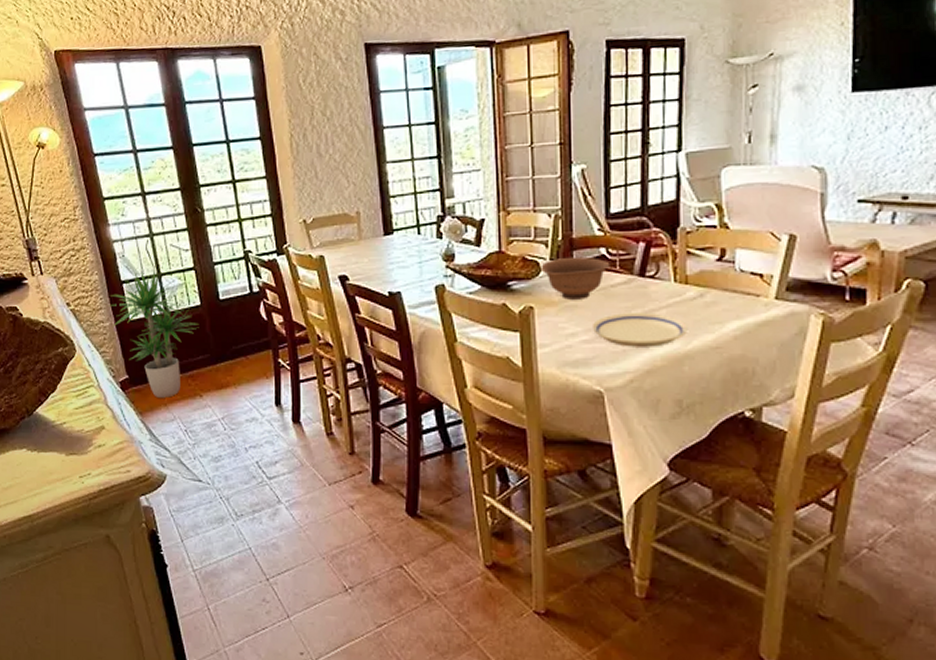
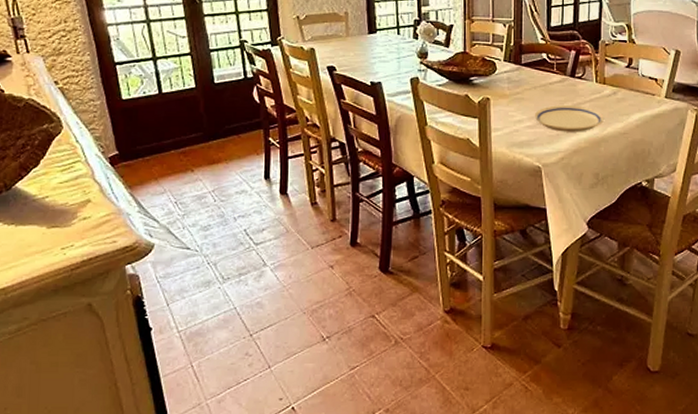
potted plant: present [108,270,199,398] -> none [99,53,193,172]
bowl: present [541,256,610,300] -> none [497,59,549,93]

